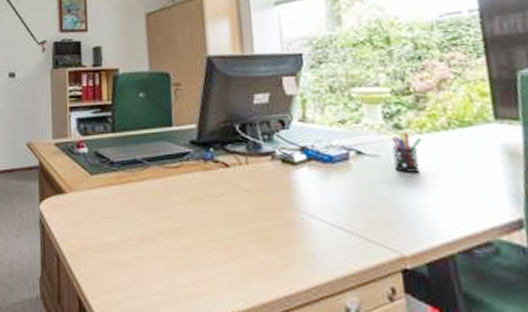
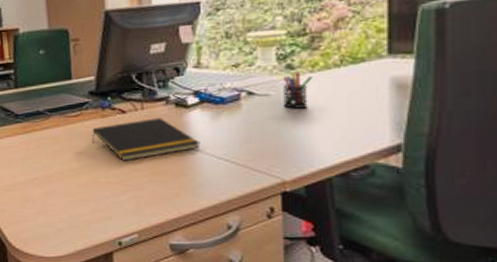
notepad: none [192,175,311,223] -> present [91,118,201,161]

